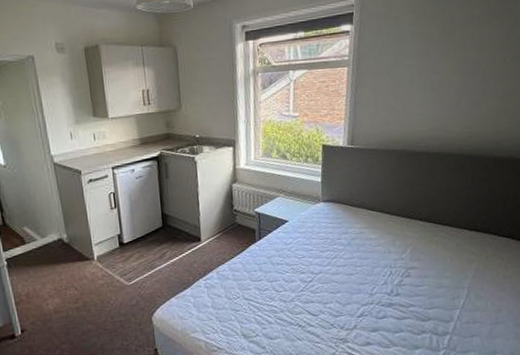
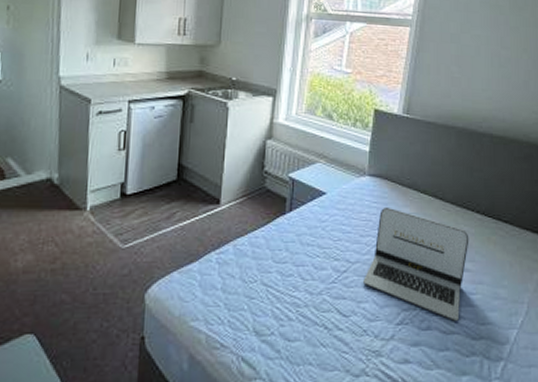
laptop: none [327,225,415,309] -> present [363,206,469,321]

